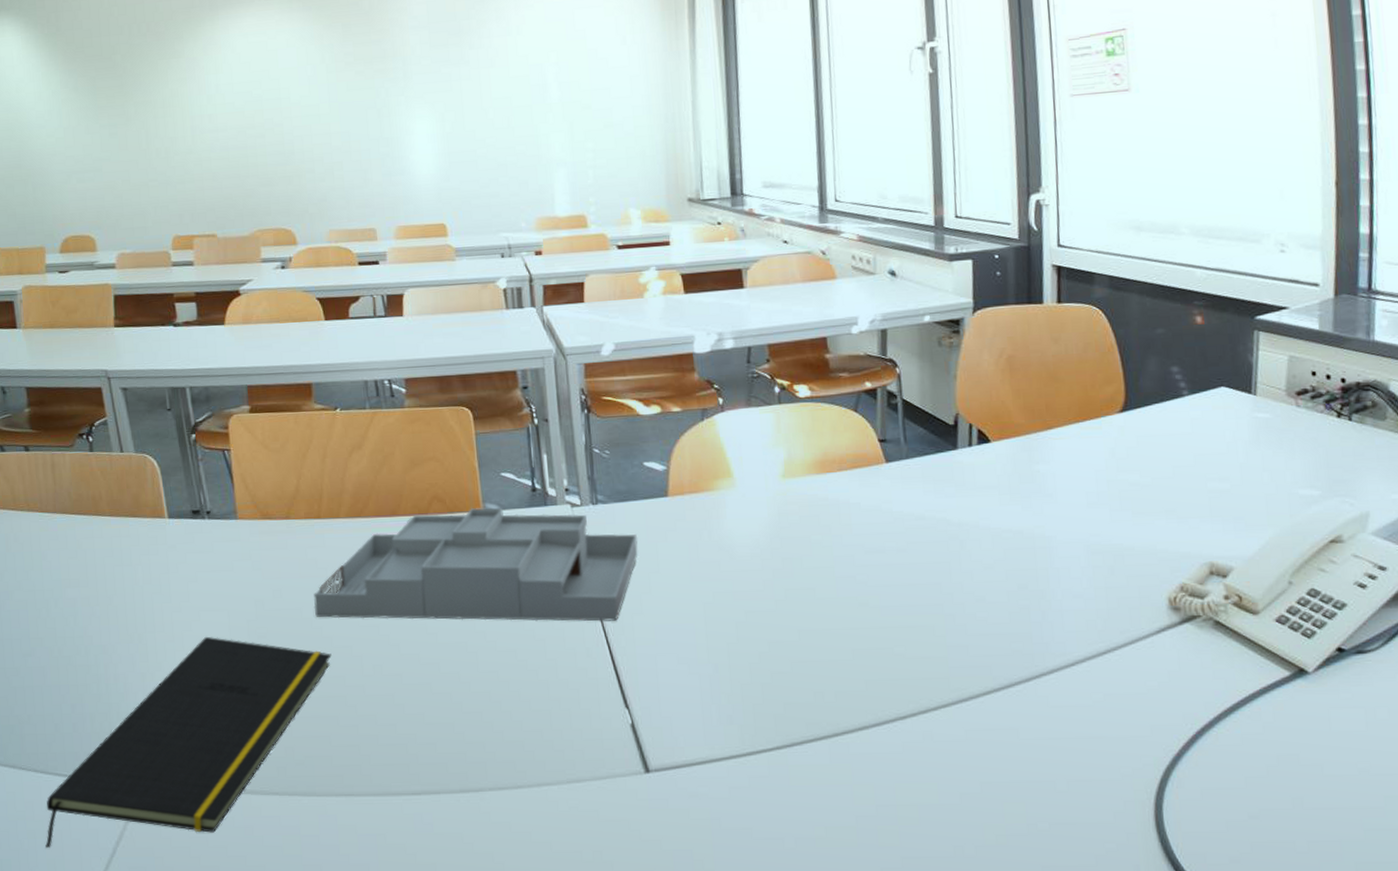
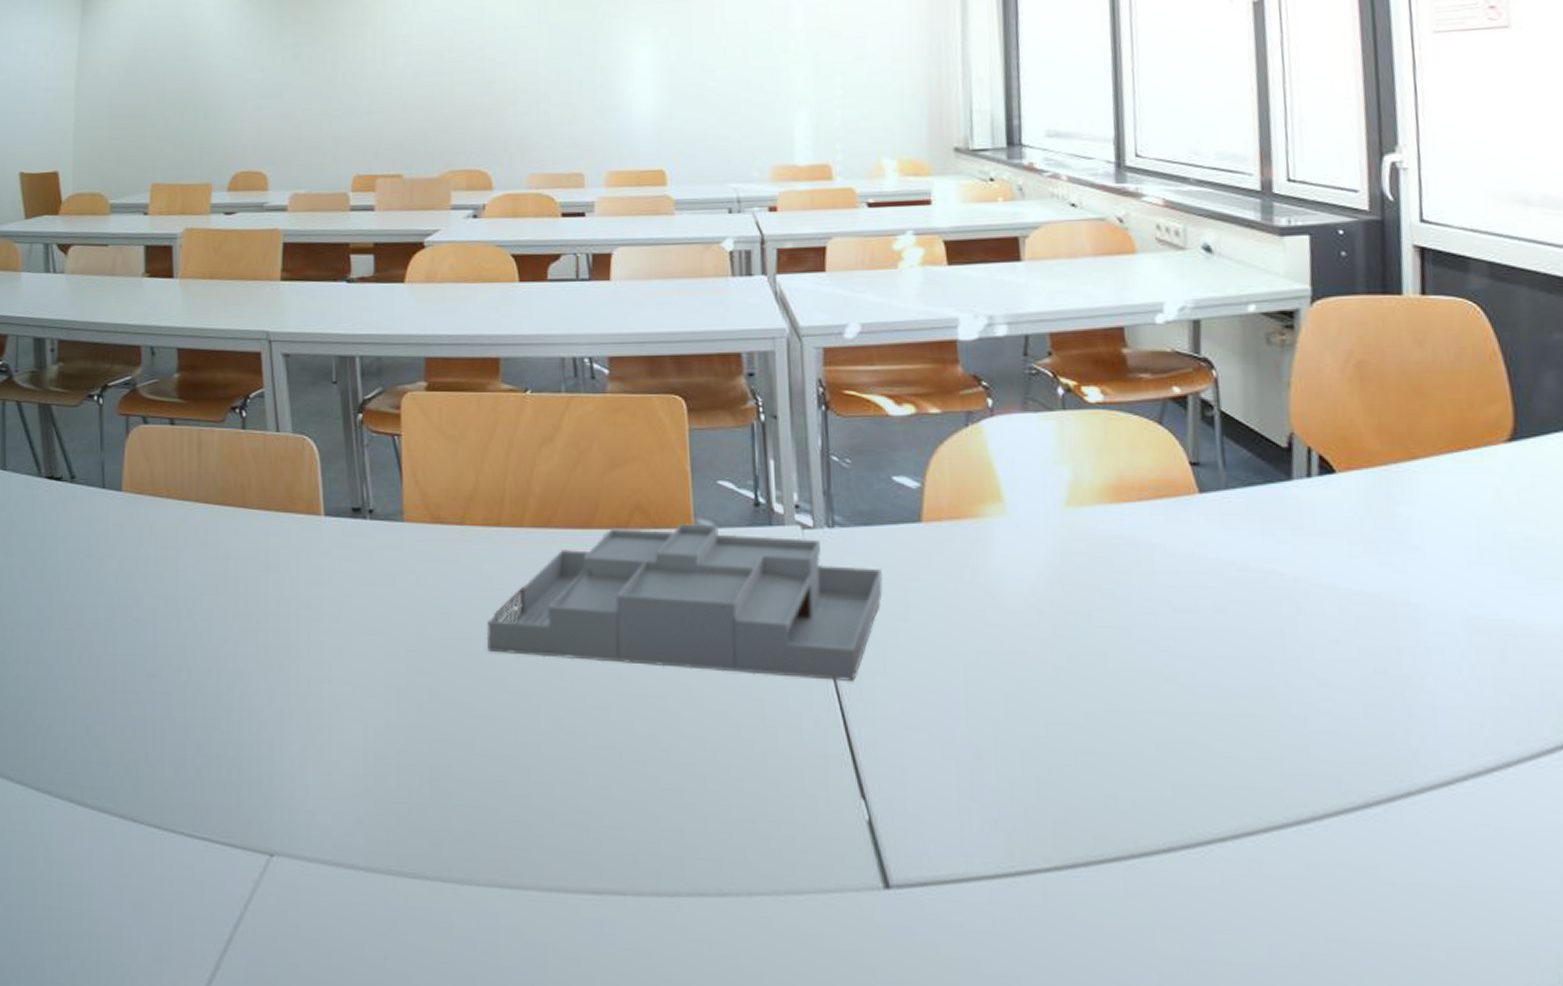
notepad: present [45,636,332,847] -> none [152,667,504,925]

